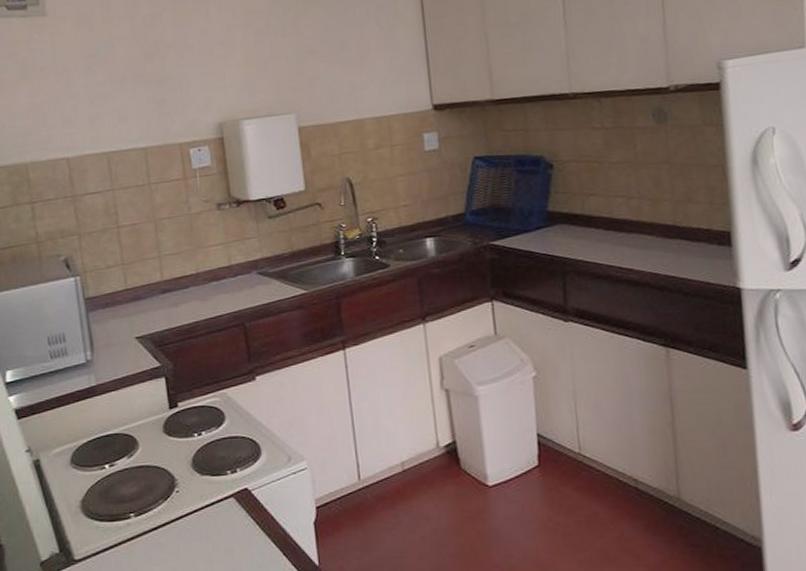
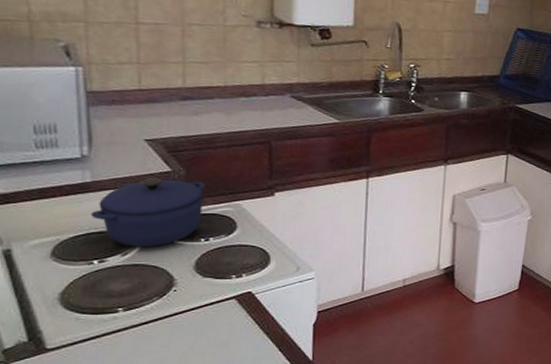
cooking pot: none [98,374,193,448] -> present [90,178,206,247]

